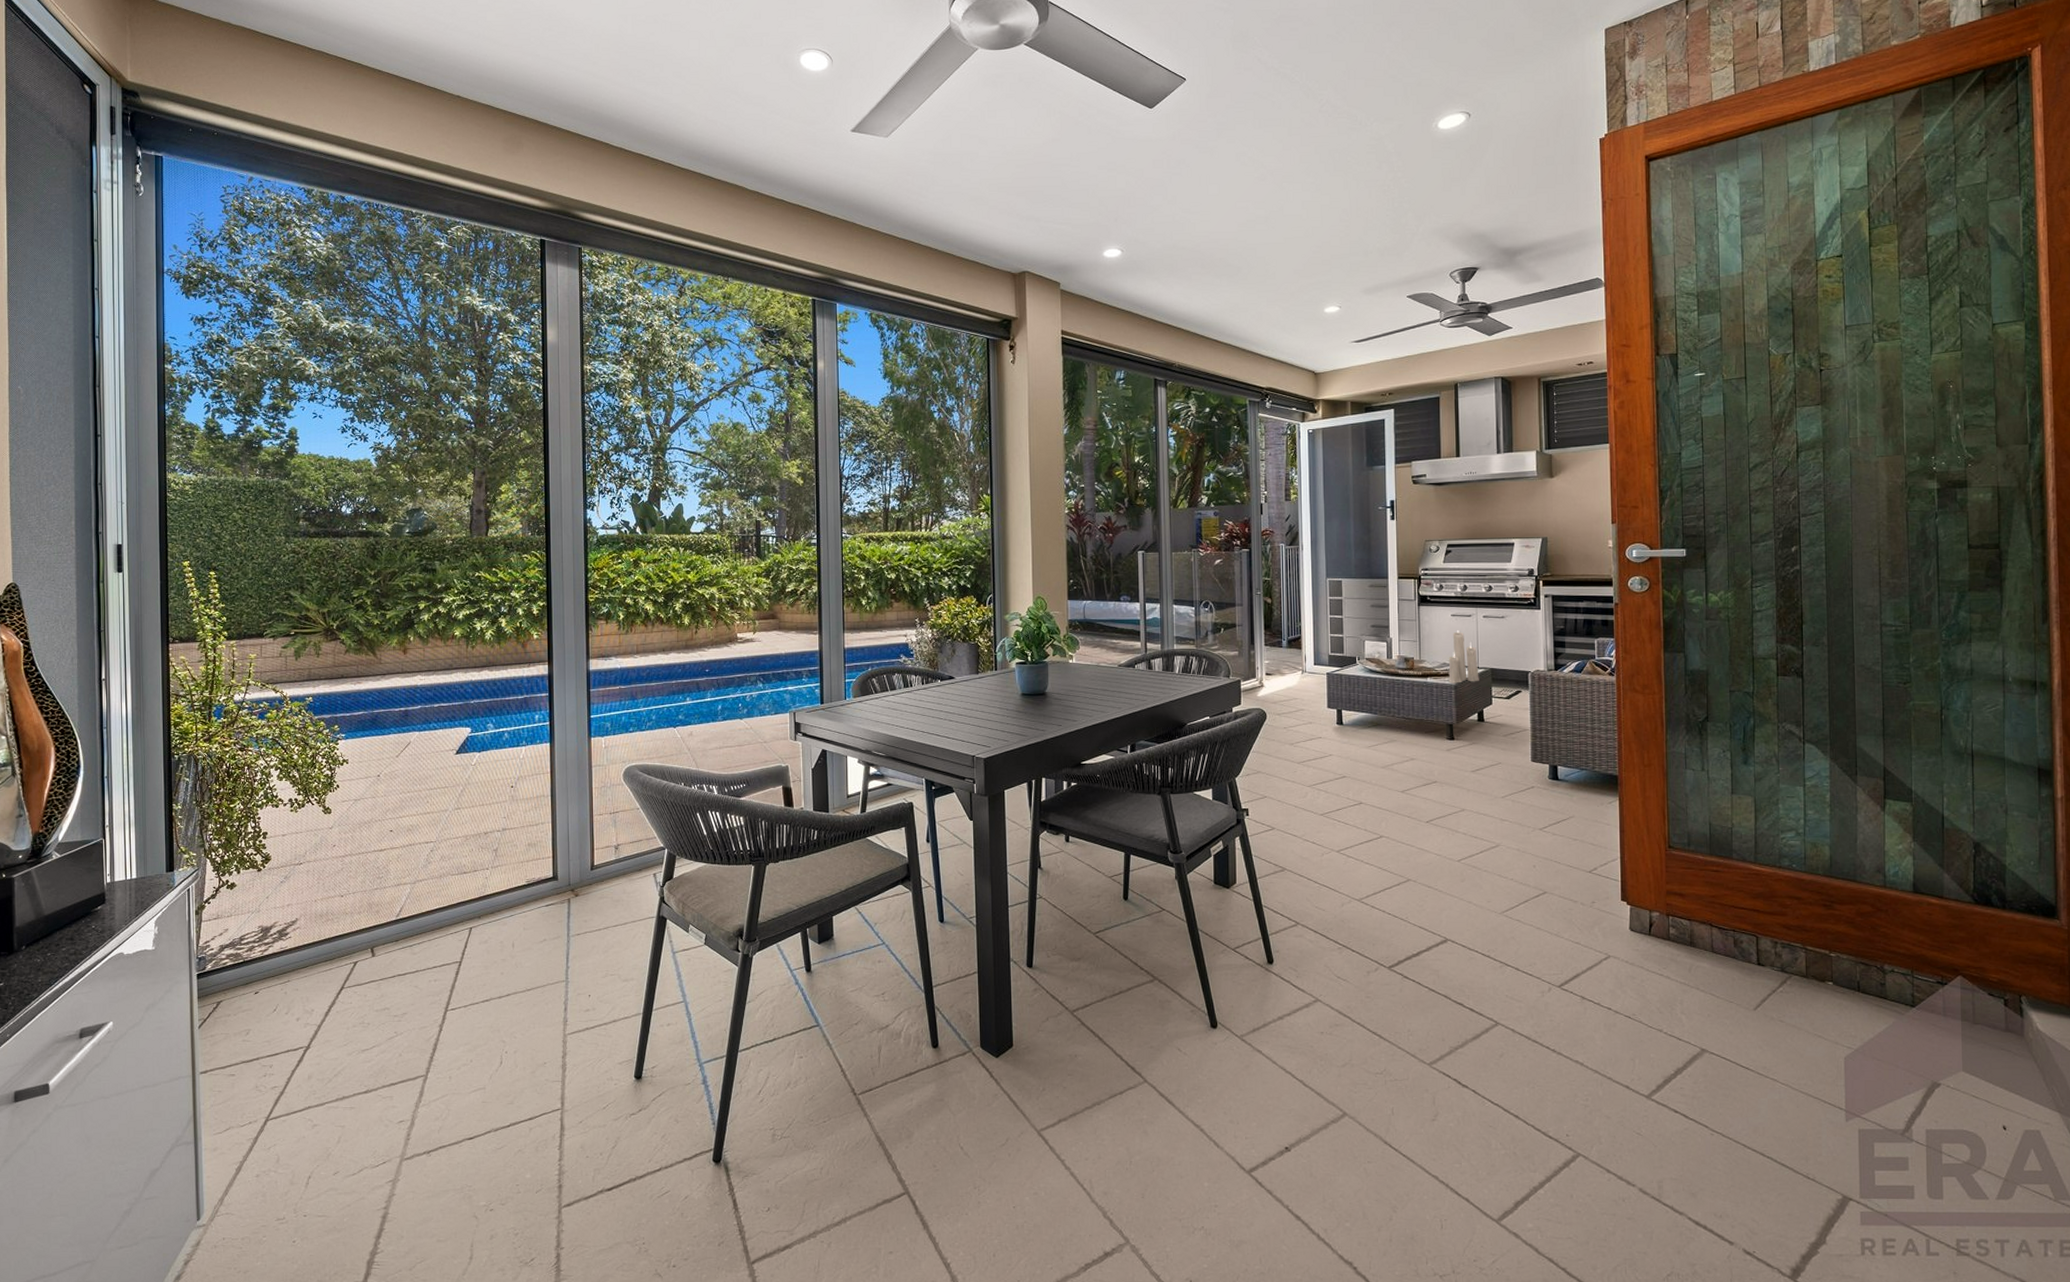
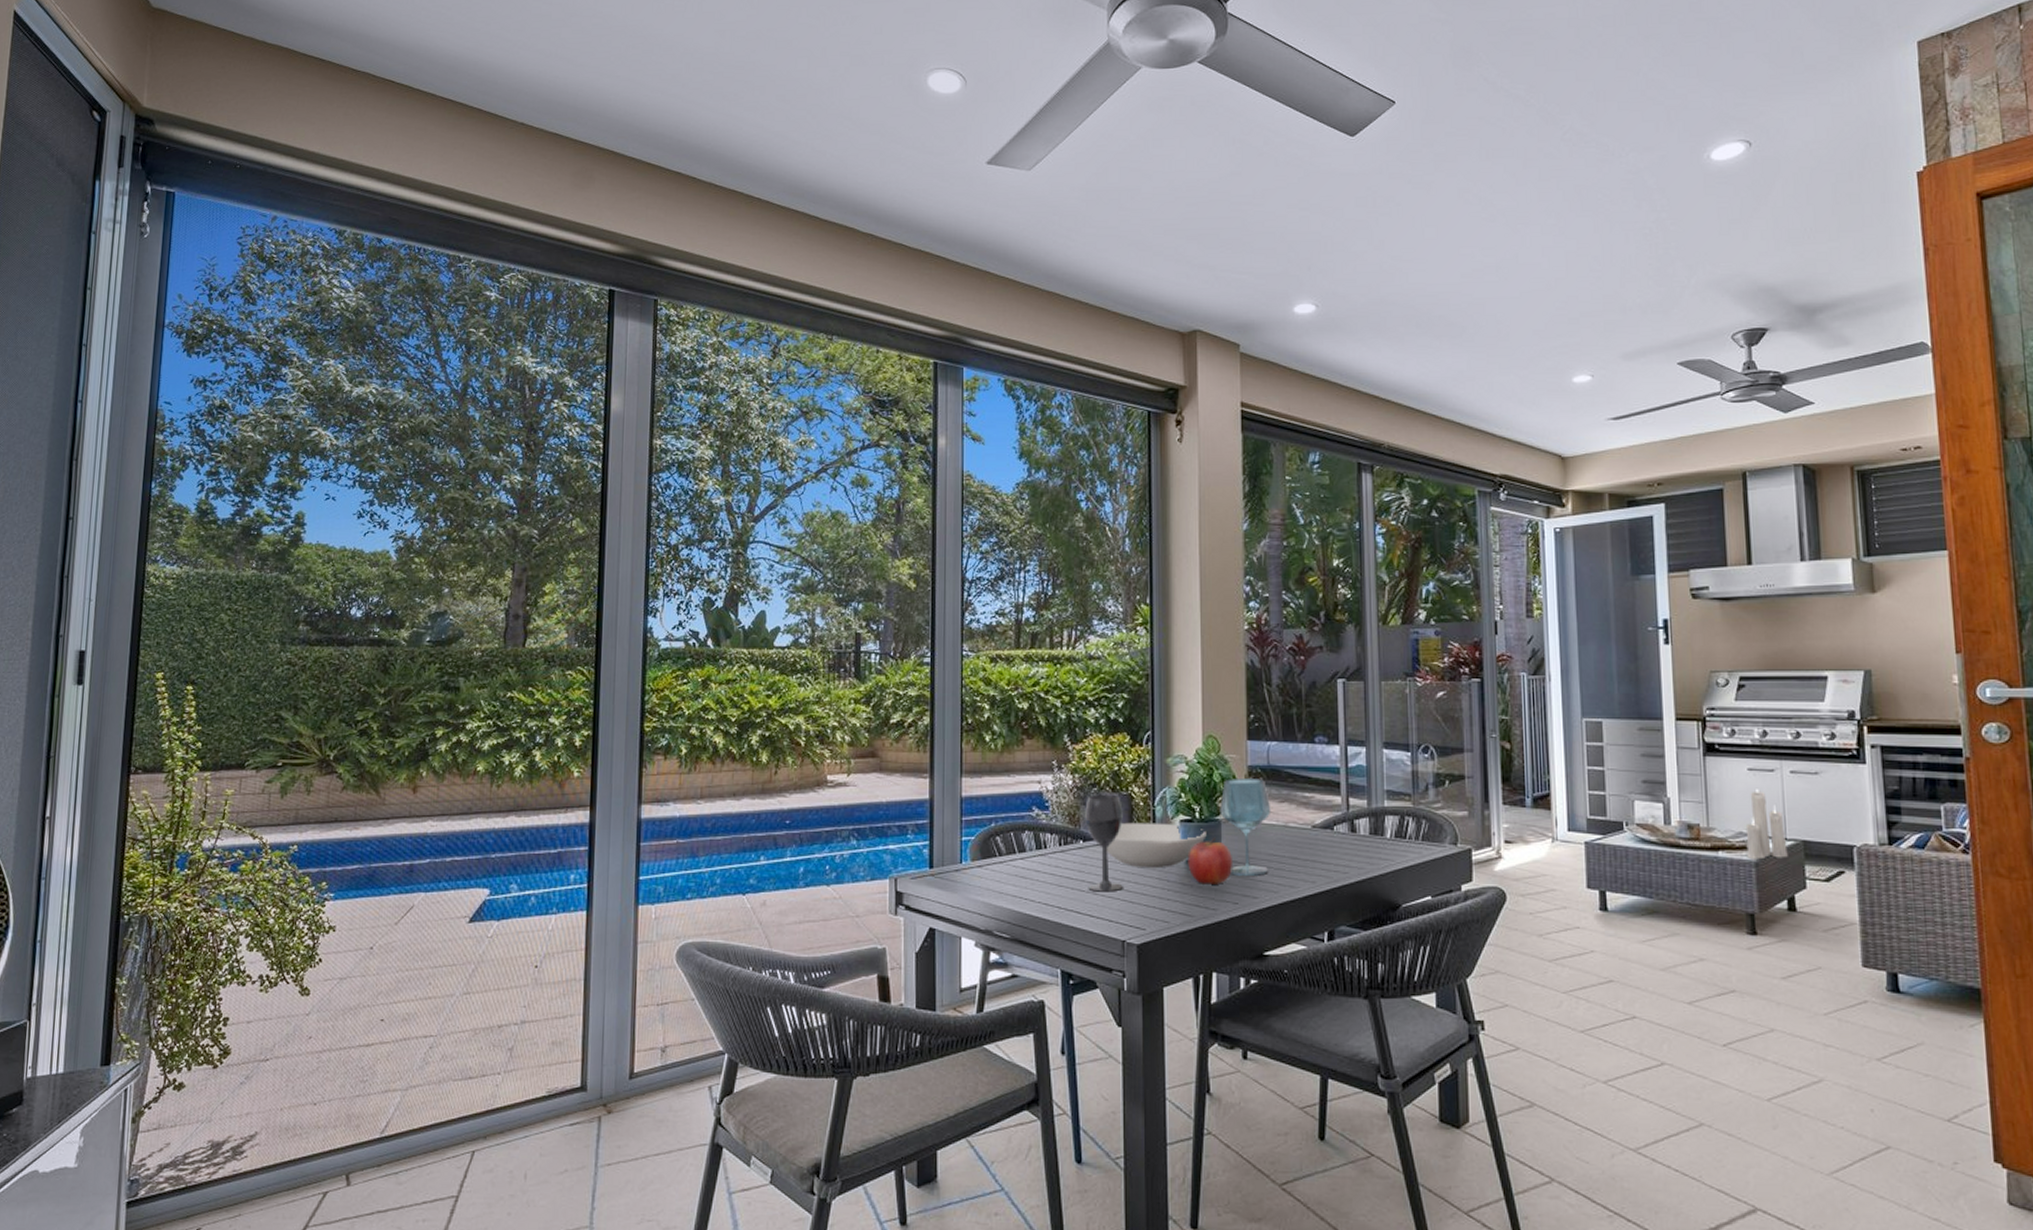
wine glass: none [942,644,972,719] -> present [1085,794,1123,892]
bowl: none [959,665,1037,701] -> present [1107,822,1207,869]
fruit: none [1022,675,1058,711] -> present [1188,836,1234,884]
wine glass: none [1047,630,1087,704] -> present [1220,779,1271,876]

